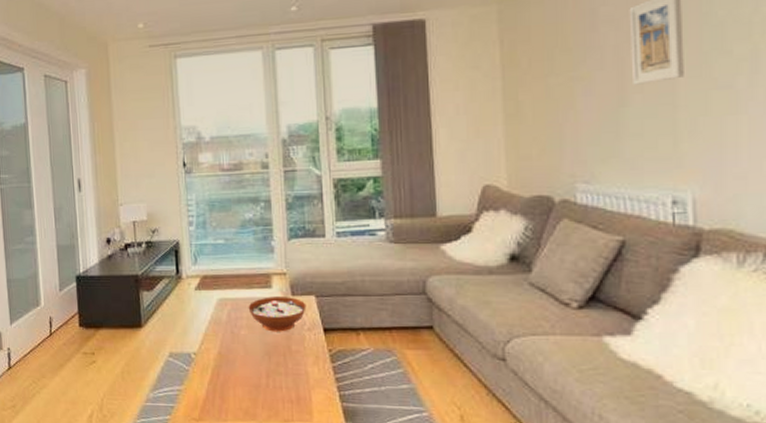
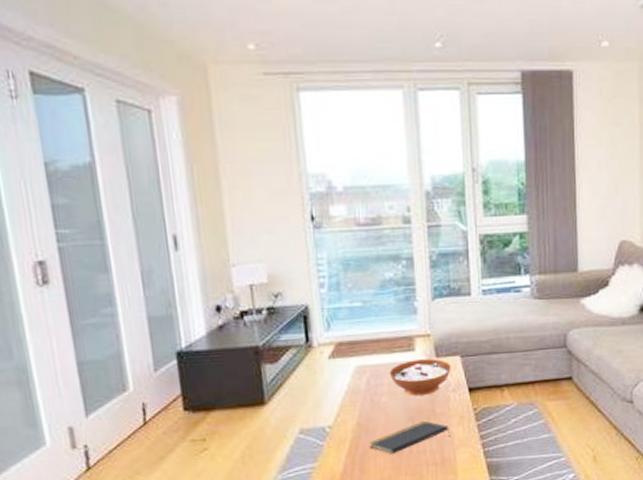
notepad: none [229,356,306,386] -> present [369,420,451,454]

